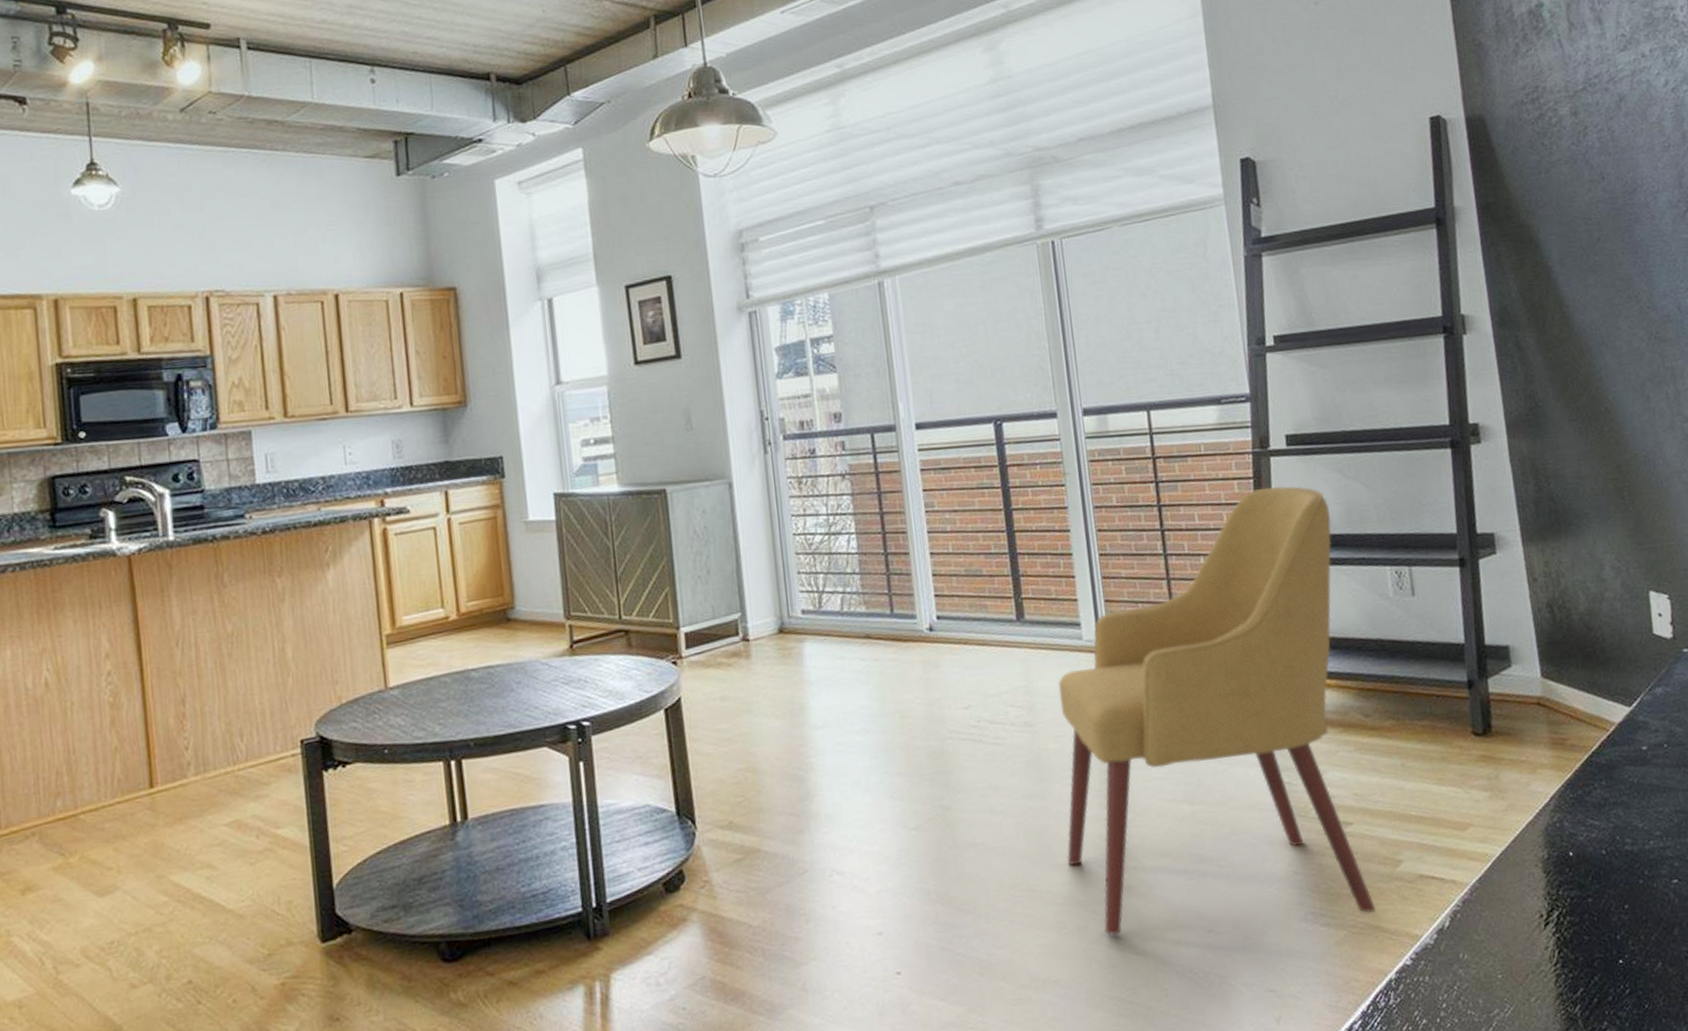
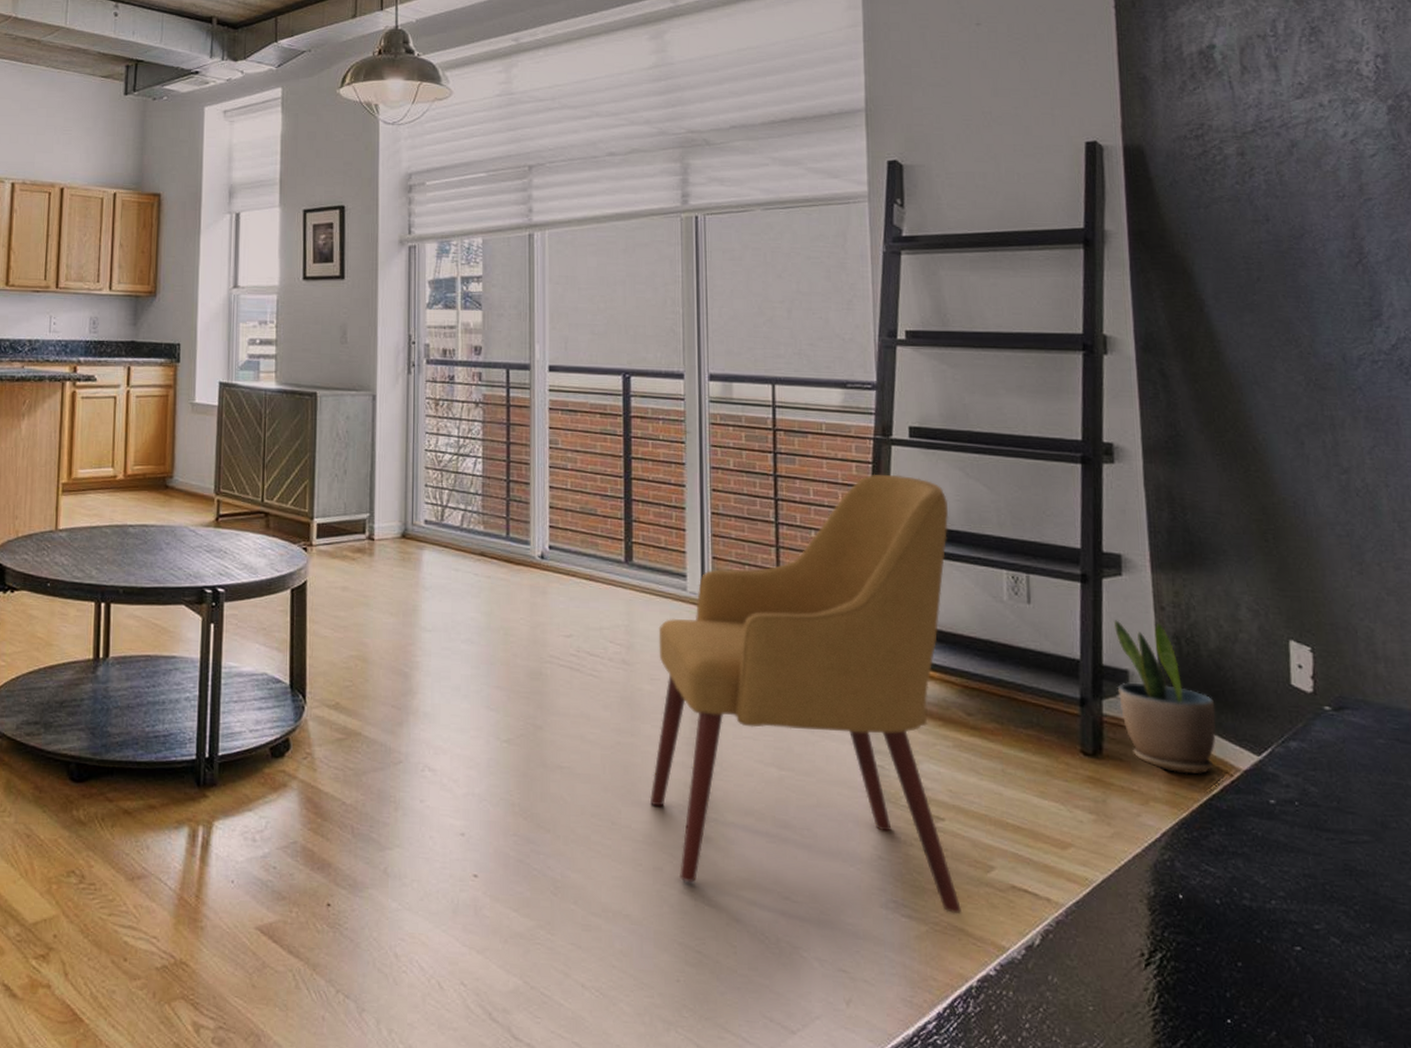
potted plant: none [1491,595,1592,737] -> present [1113,620,1217,775]

